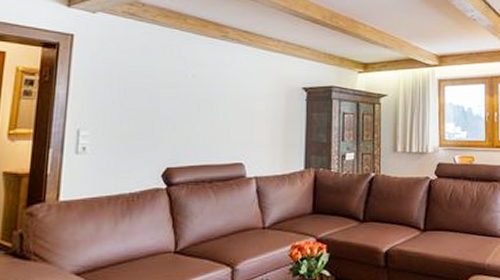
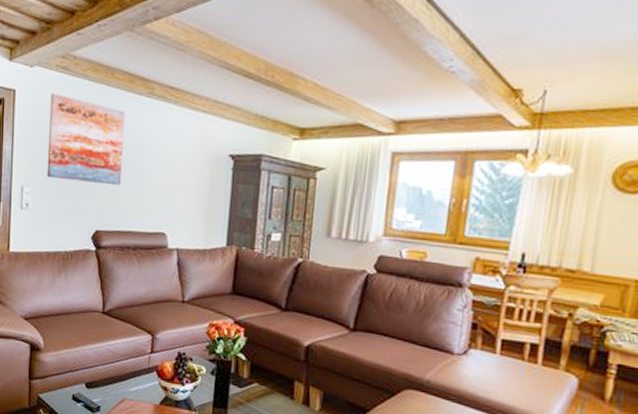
wall art: none [109,37,199,122] -> present [47,93,126,186]

